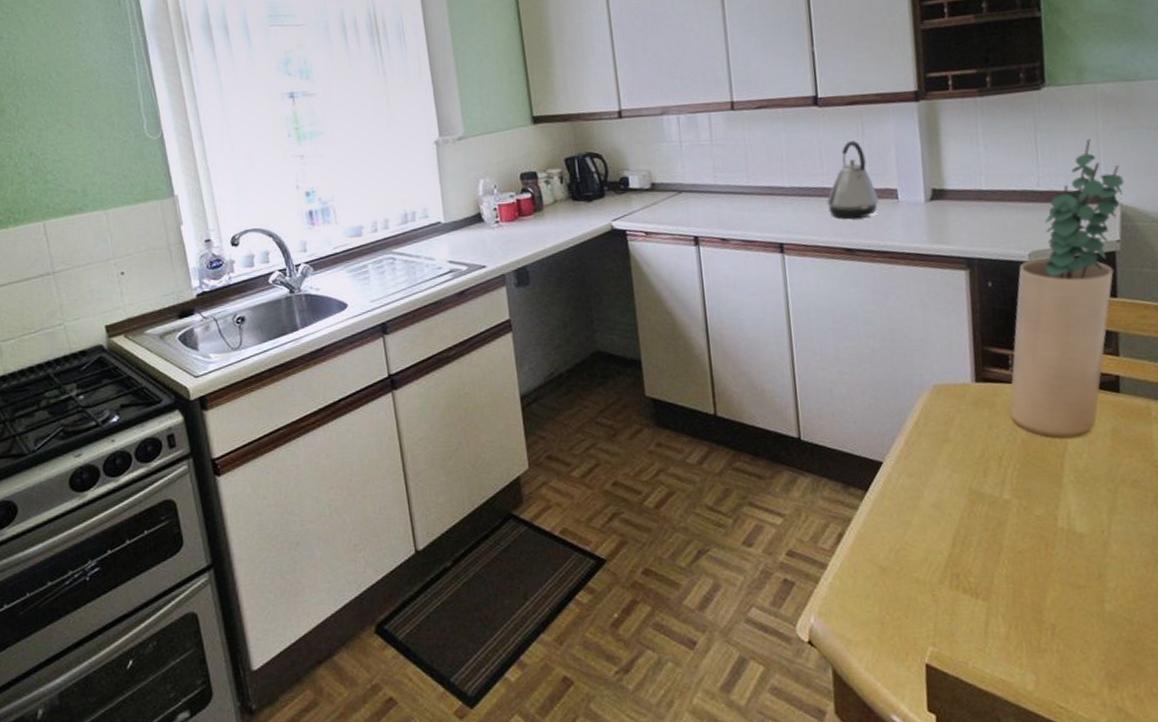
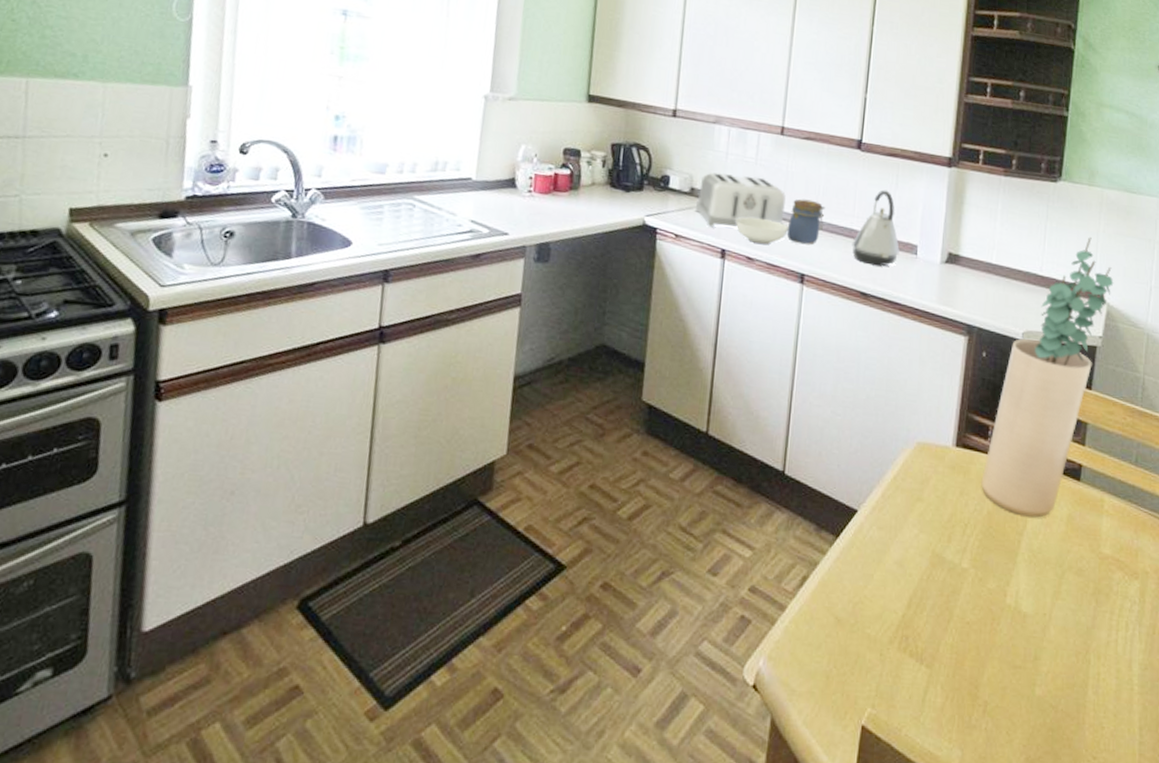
toaster: none [659,157,752,218] -> present [695,172,786,228]
bowl: none [702,197,759,223] -> present [735,217,790,244]
jar: none [756,168,793,215] -> present [786,199,826,246]

